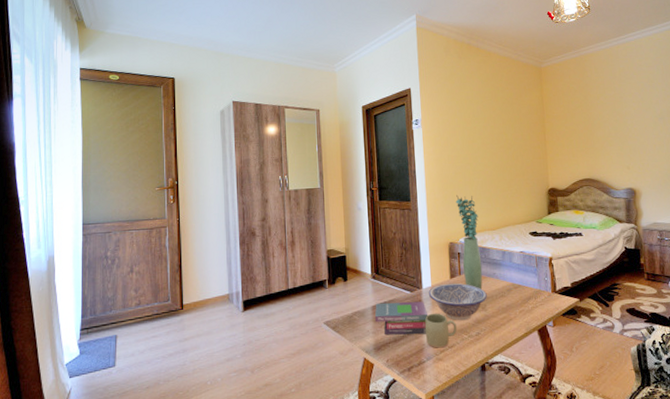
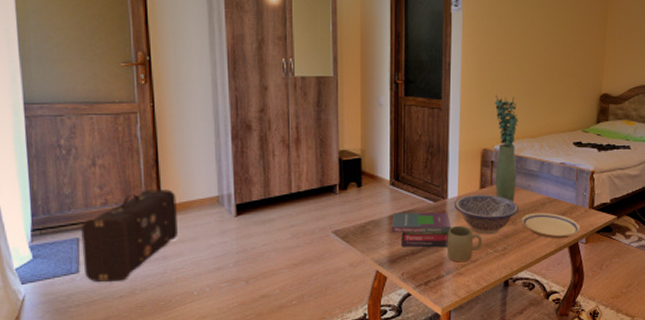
suitcase: none [119,290,195,374] -> present [81,189,178,282]
plate: none [491,298,546,323] -> present [522,213,580,239]

